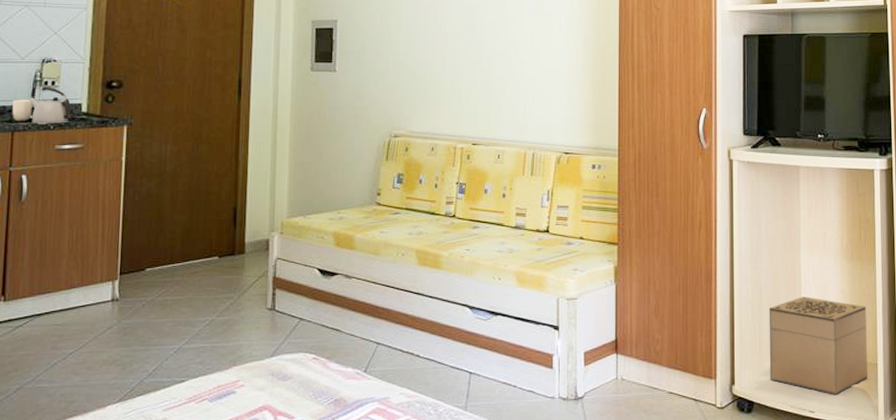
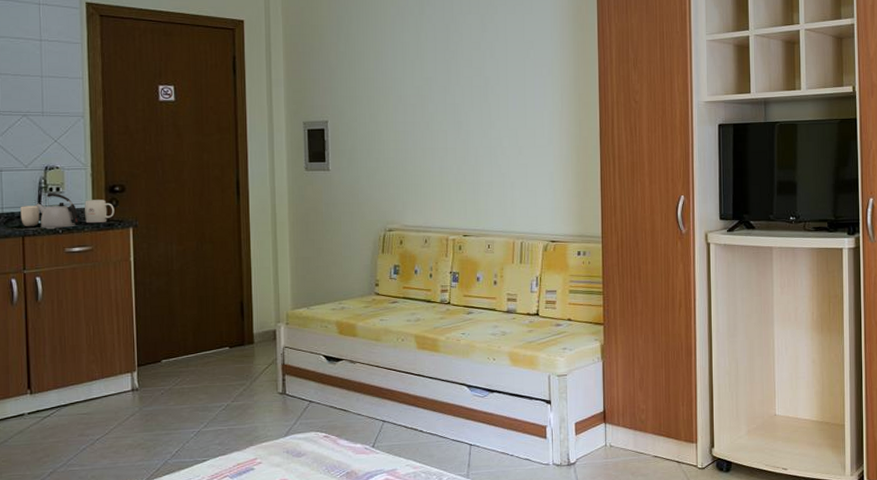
mug: none [78,95,110,120] -> present [85,200,115,224]
decorative box: present [769,297,867,395] -> none [745,366,836,454]

